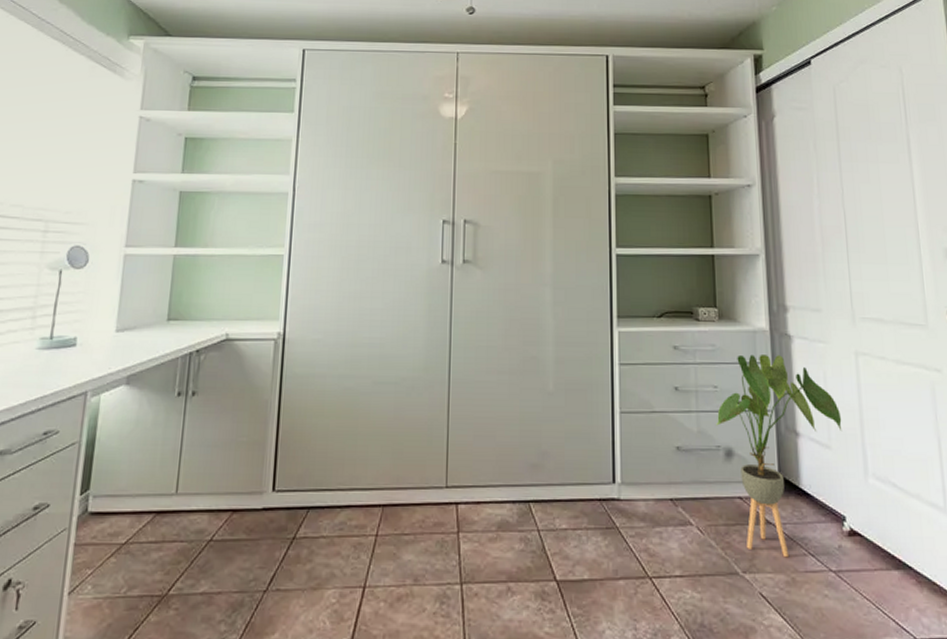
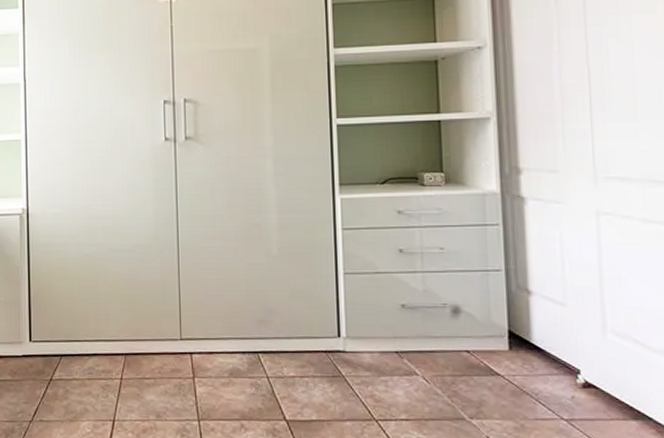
house plant: present [716,354,843,558] -> none [442,217,579,406]

